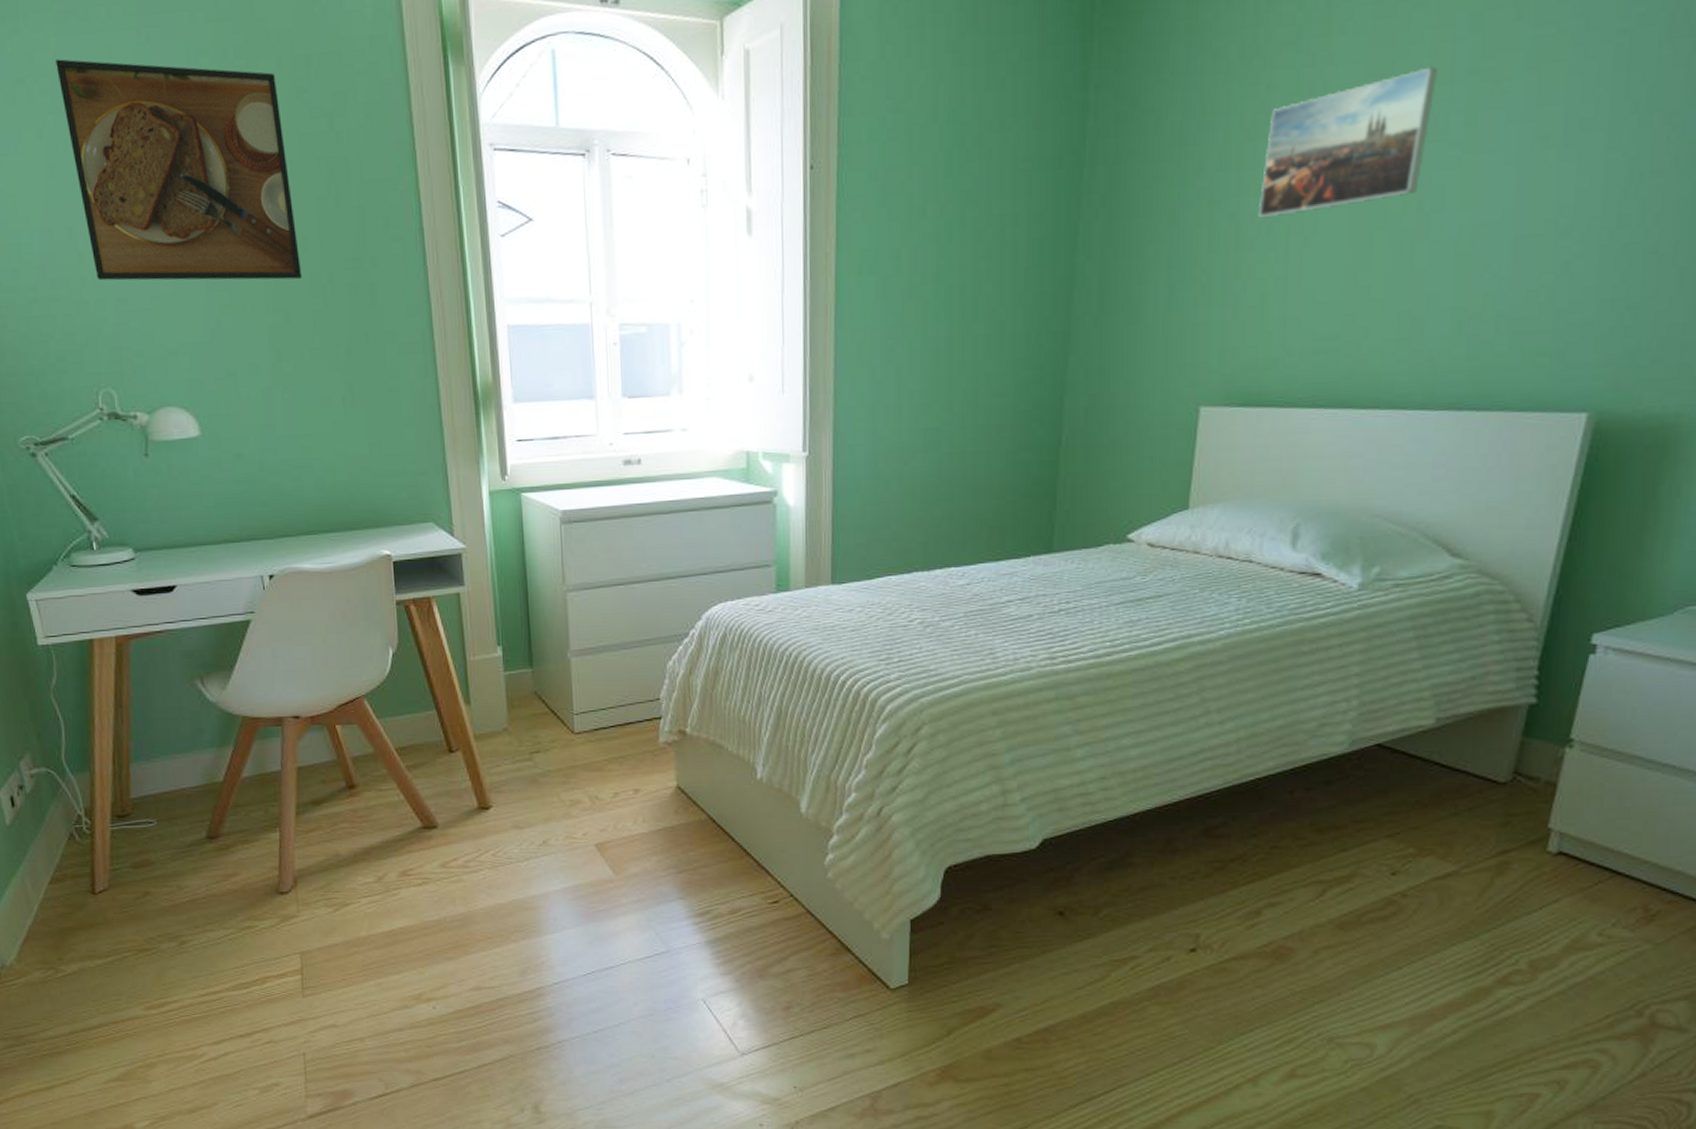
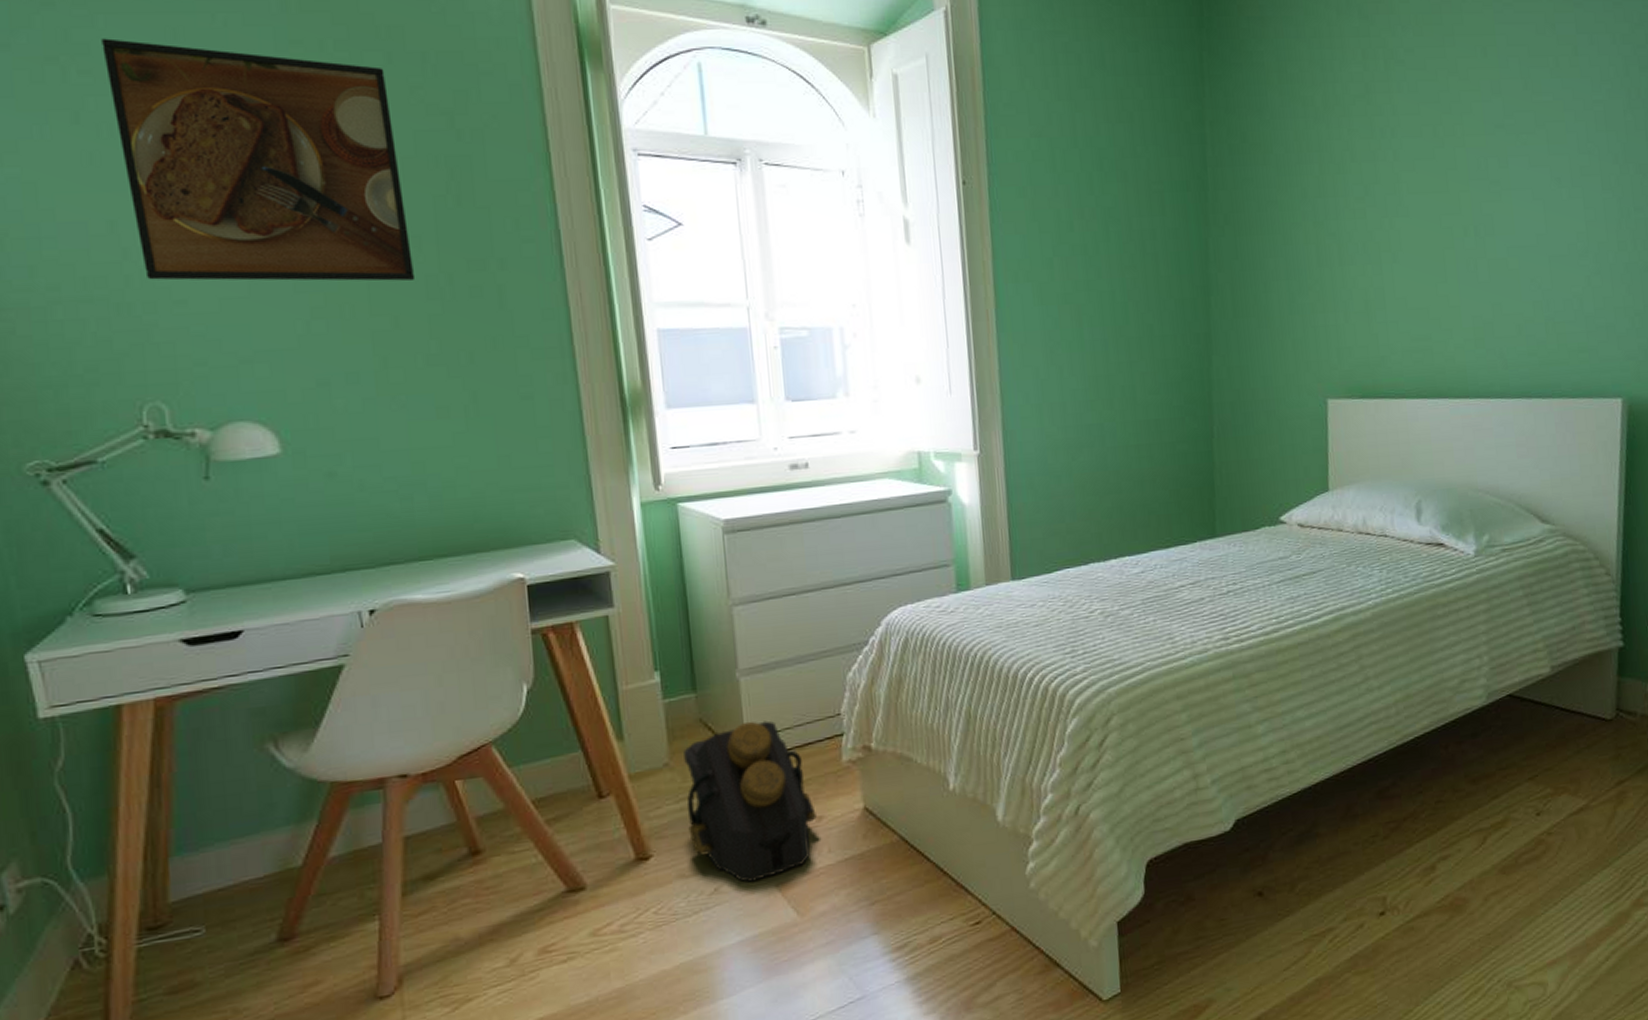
backpack: none [520,698,634,839] -> present [683,721,817,883]
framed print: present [1257,67,1437,219] -> none [1354,121,1474,238]

